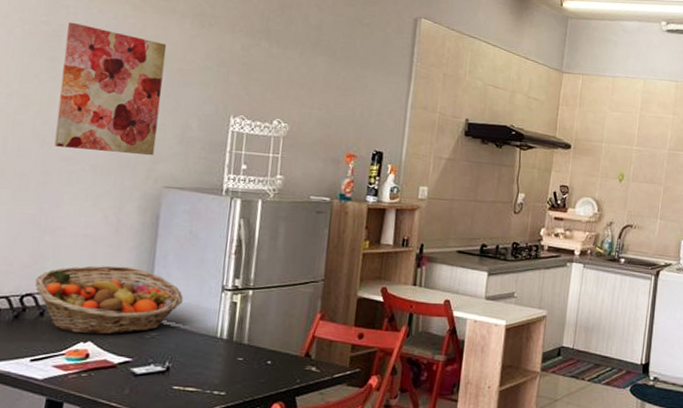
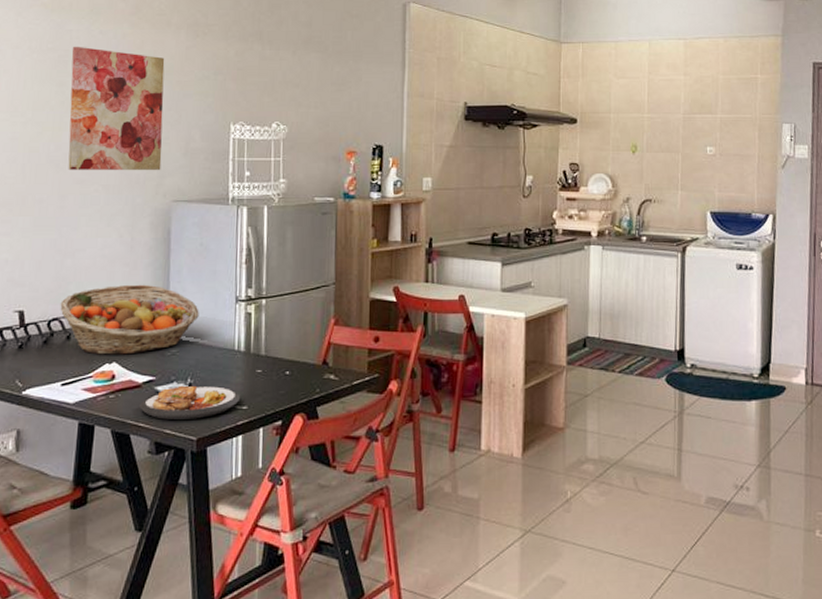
plate: none [113,368,219,403] -> present [140,385,241,421]

